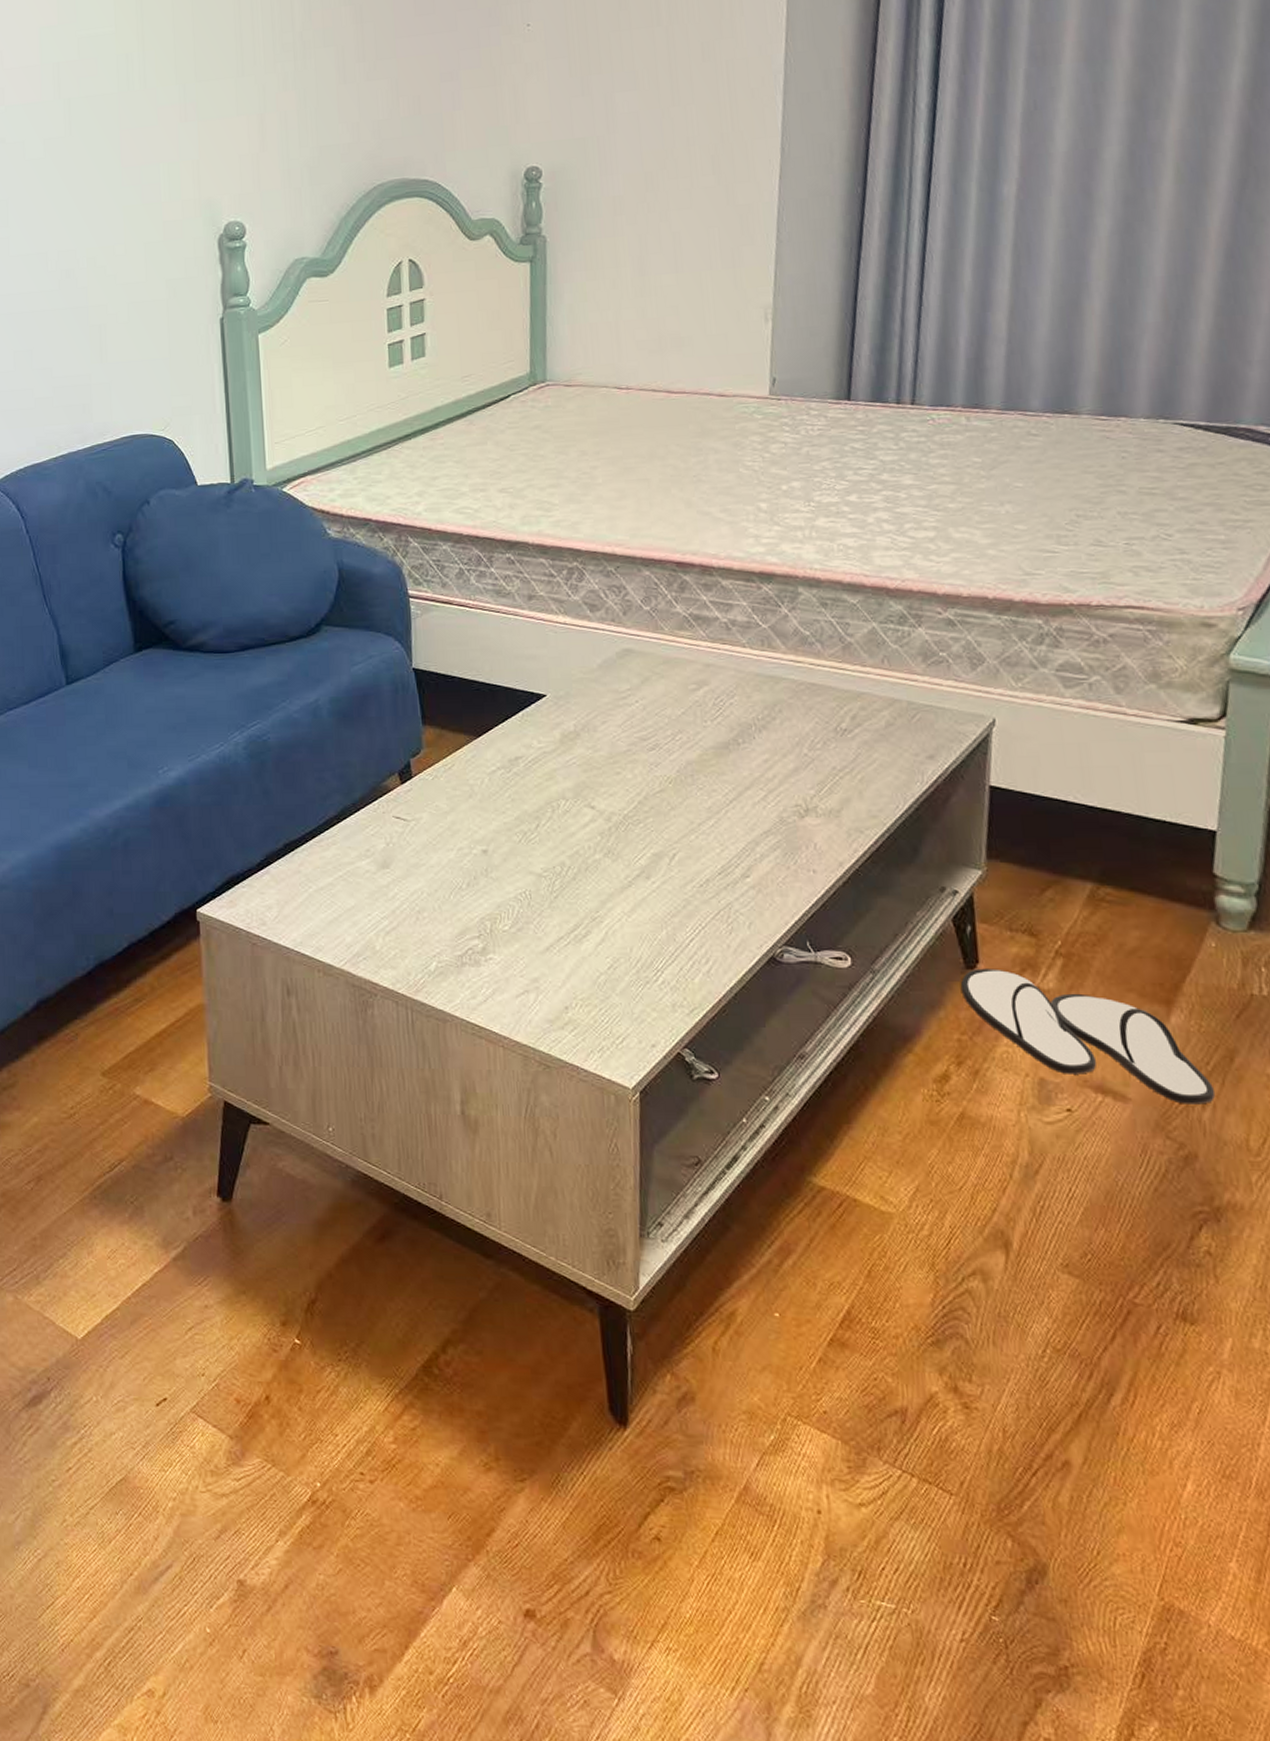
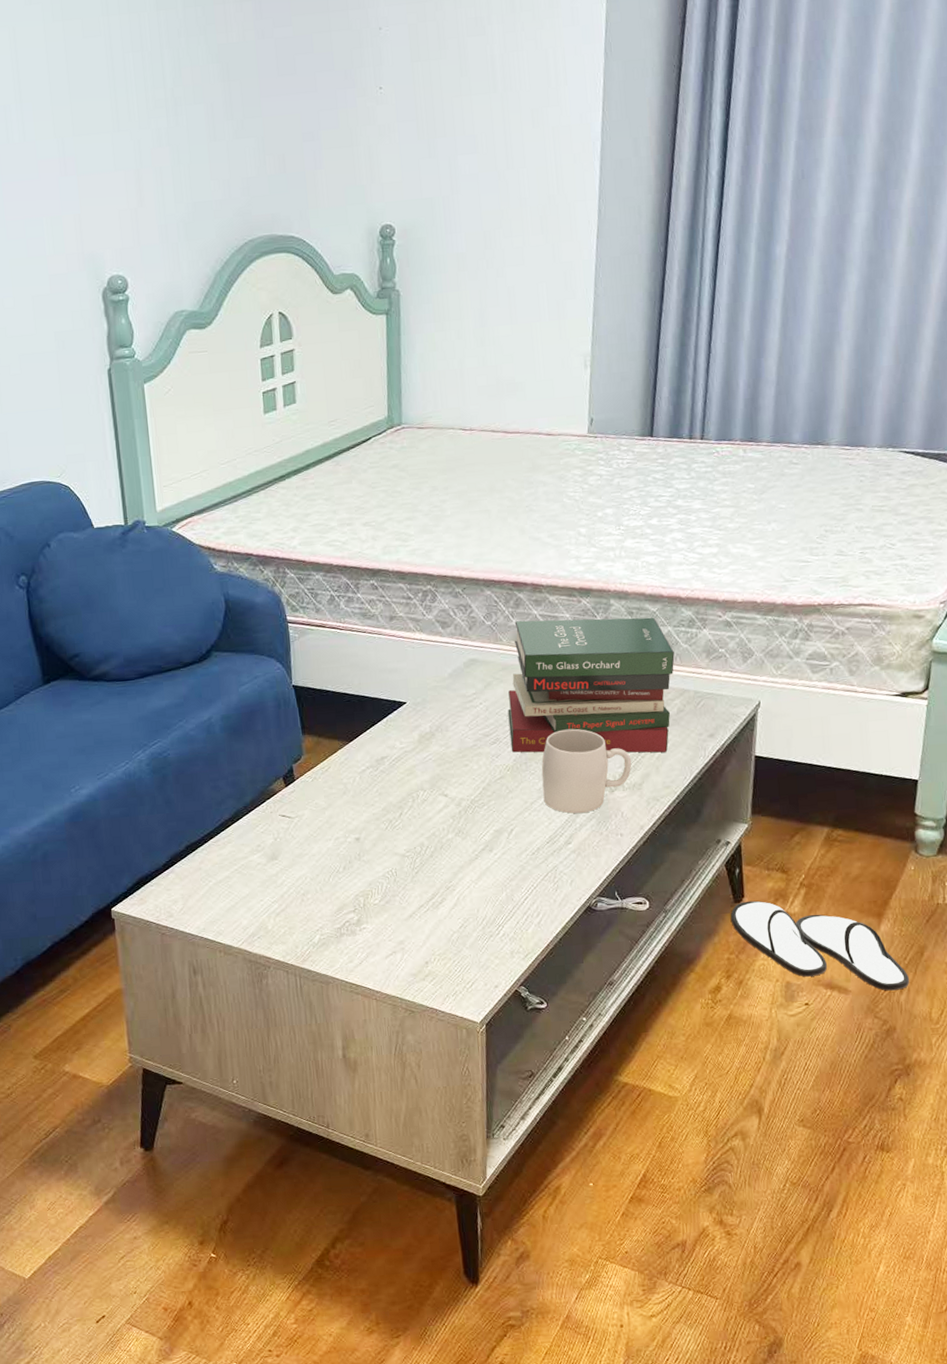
books: none [670,607,882,774] -> present [508,617,675,753]
mug: none [711,738,828,842] -> present [541,728,632,814]

